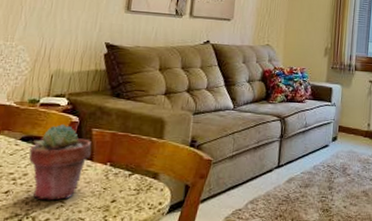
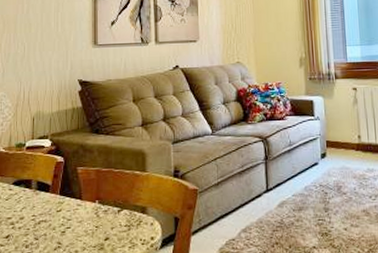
potted succulent: present [29,124,92,201] -> none [22,166,79,243]

